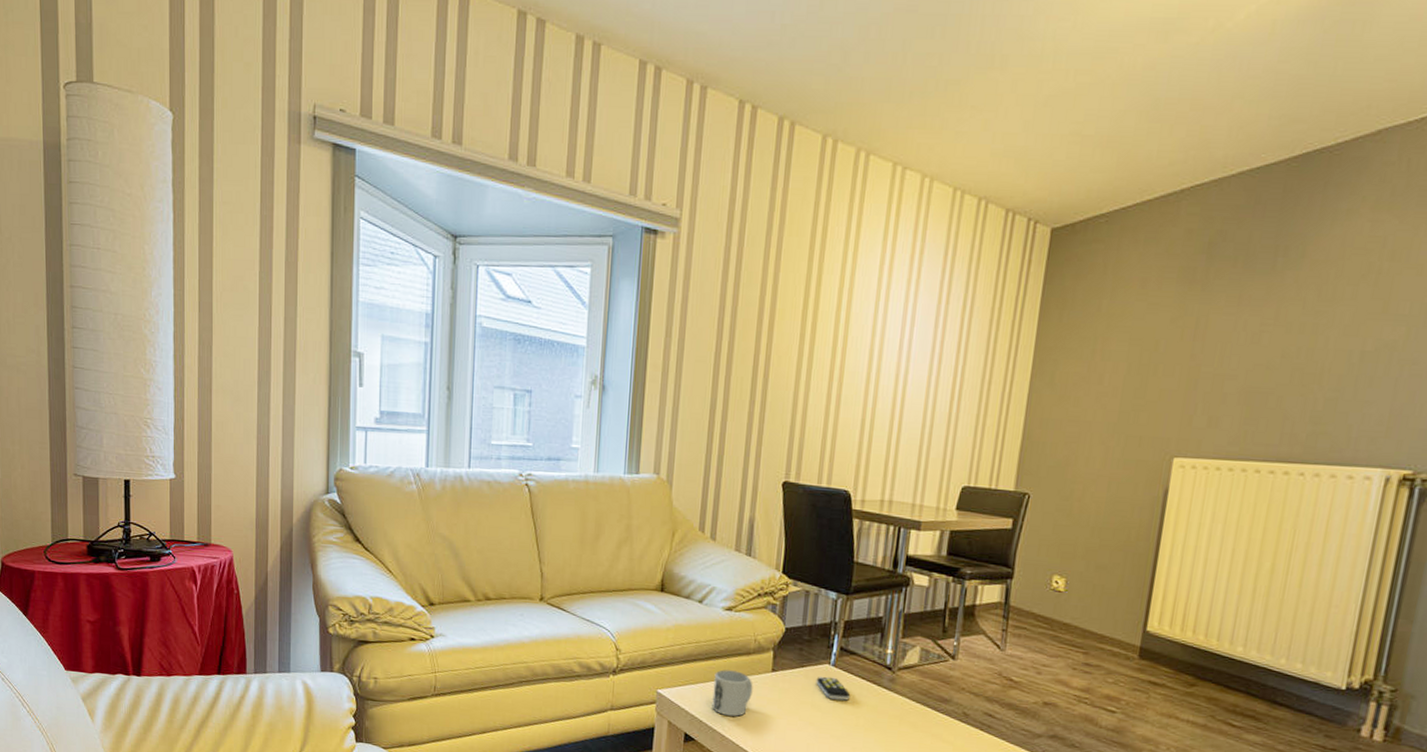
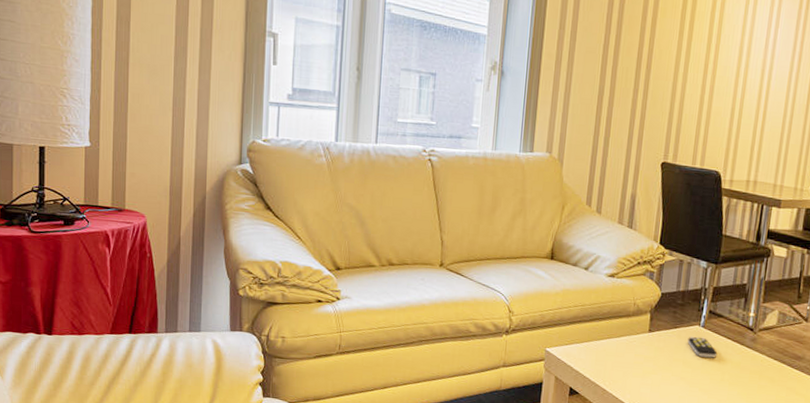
mug: present [712,670,753,717] -> none [595,330,632,372]

